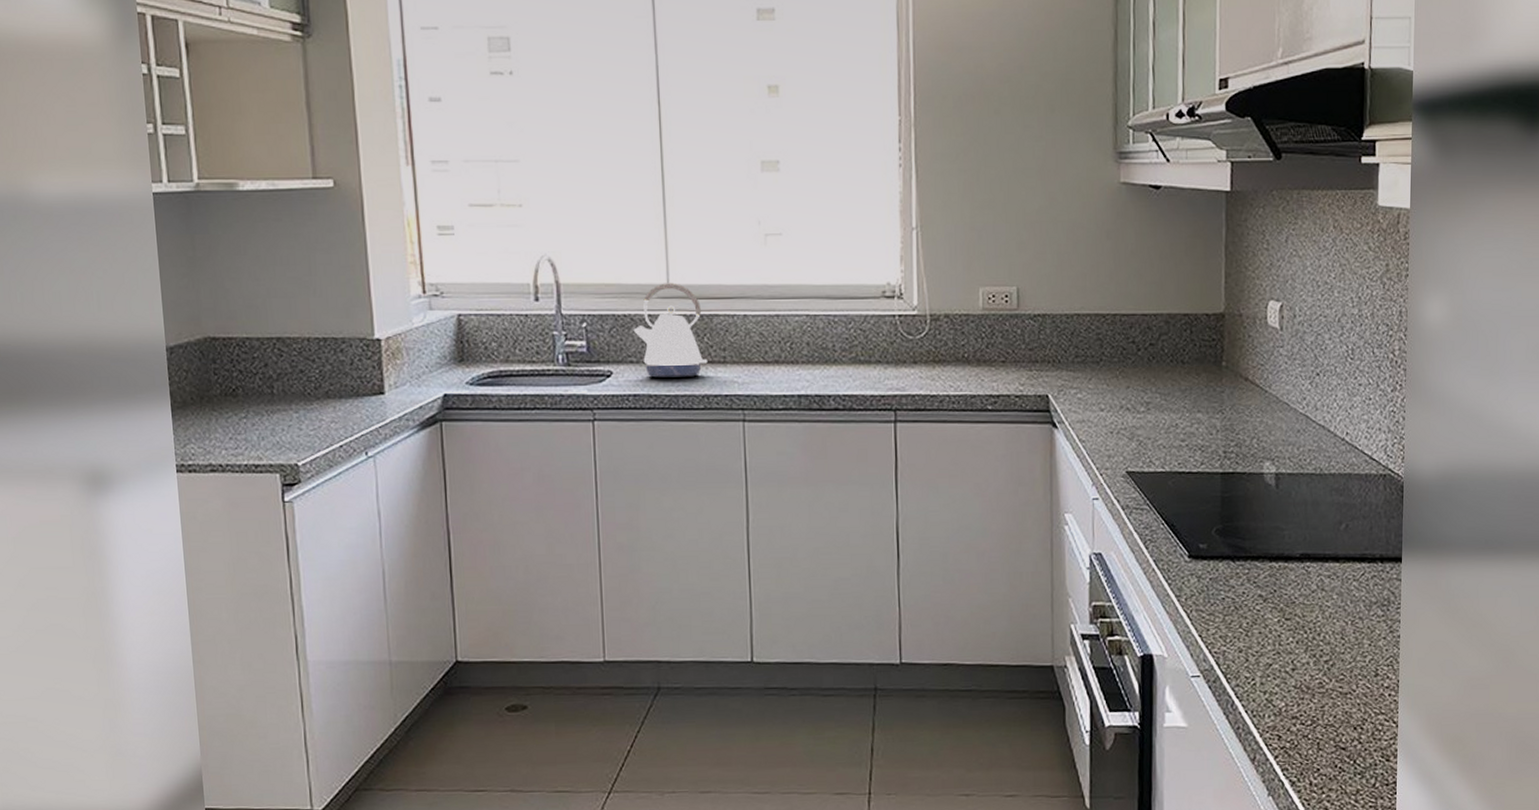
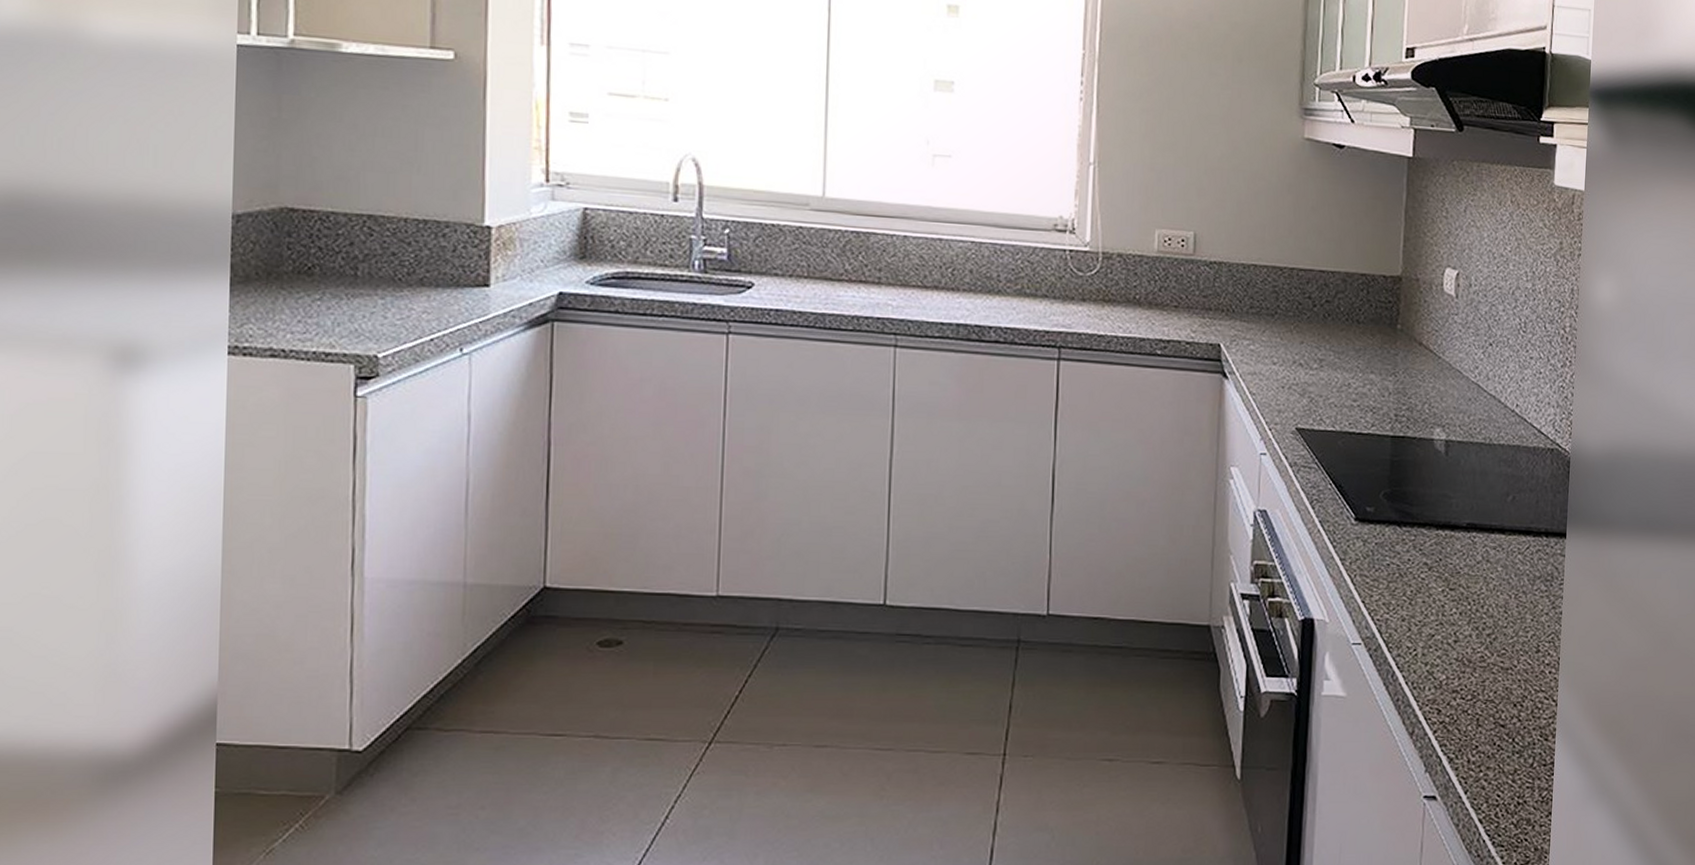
kettle: present [633,283,708,378] -> none [781,195,861,296]

